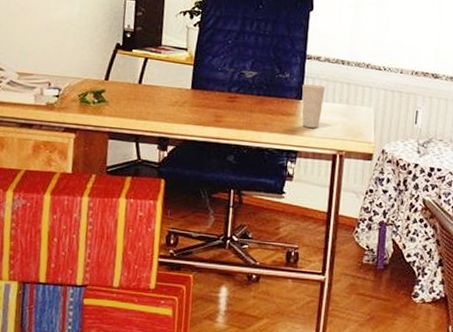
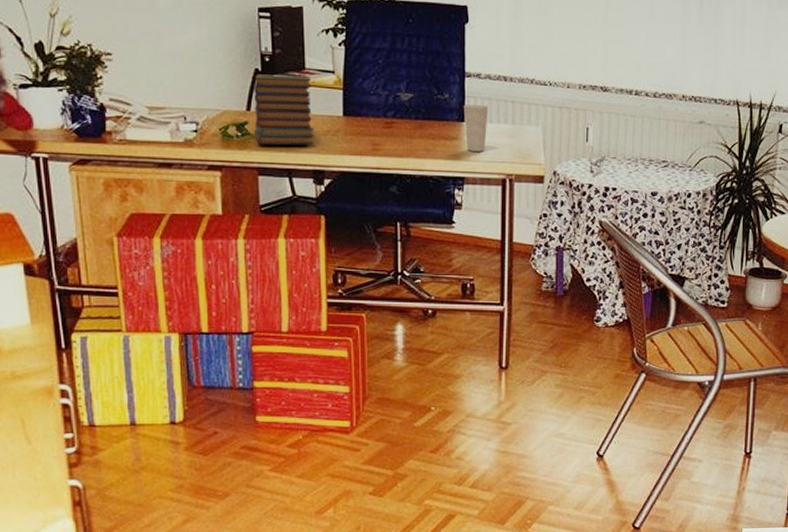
book stack: none [108,48,166,114] -> present [253,74,315,146]

